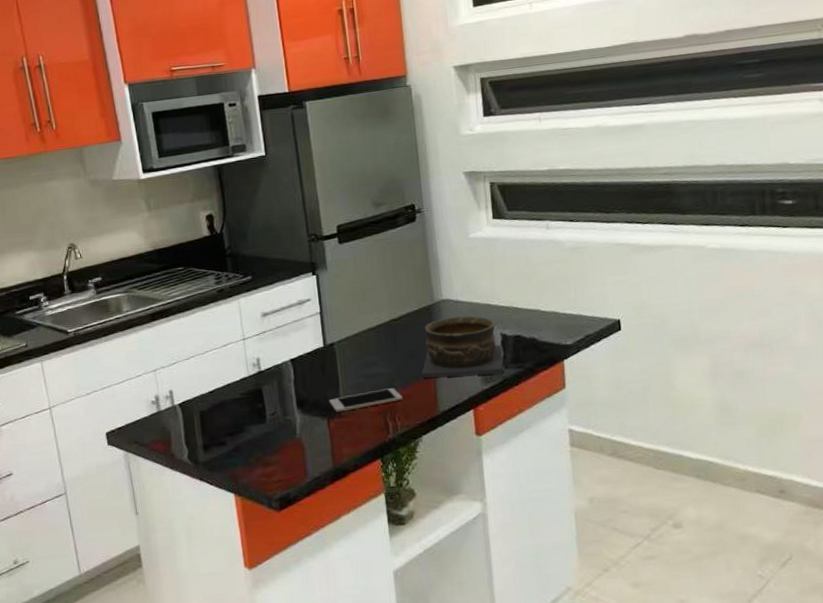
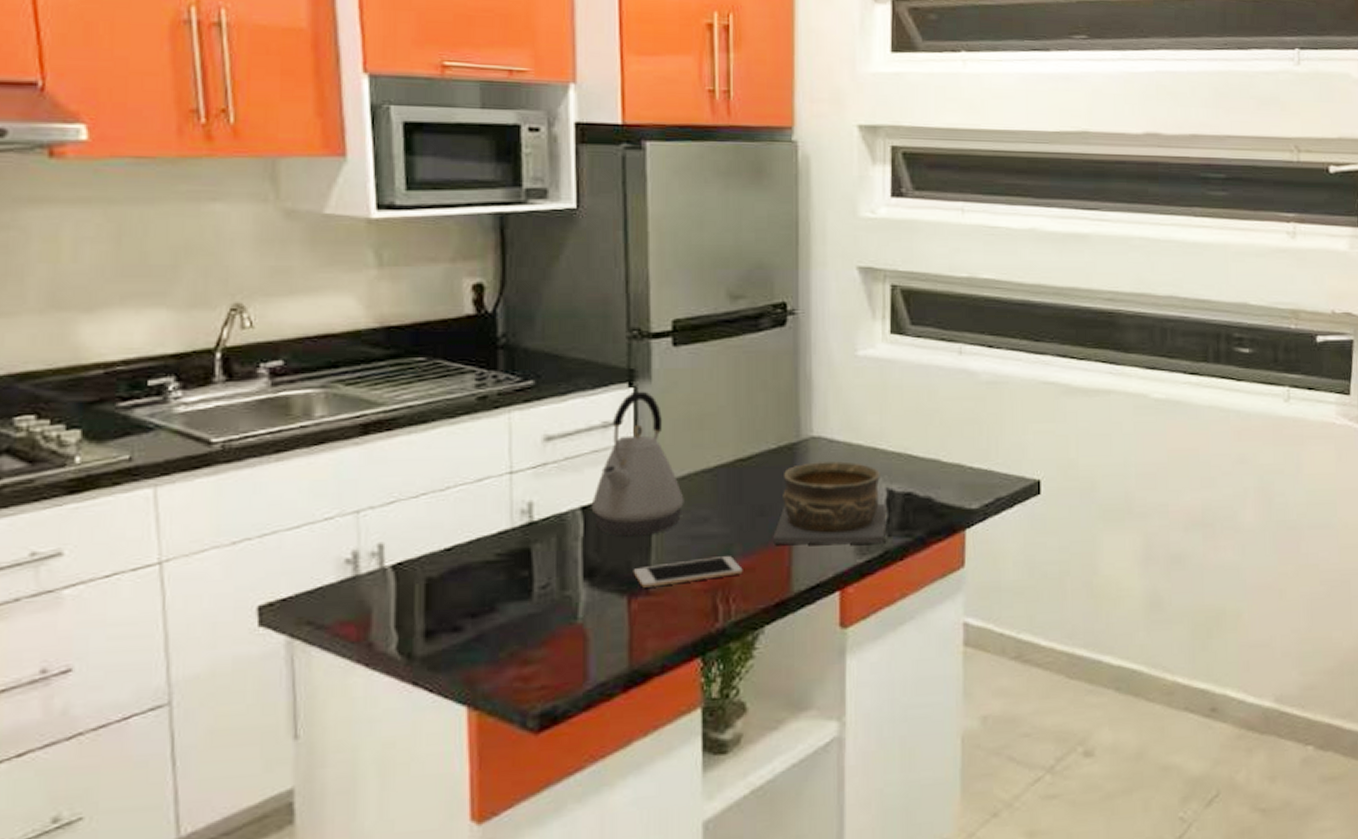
kettle: none [296,277,358,378] -> present [591,391,684,537]

